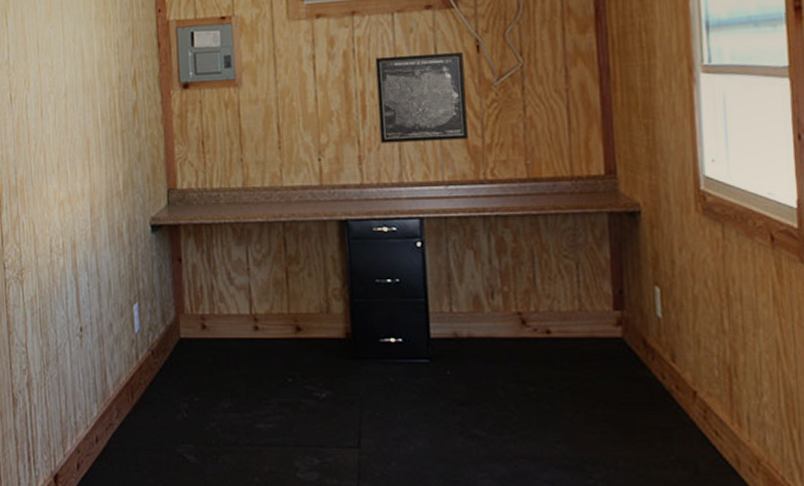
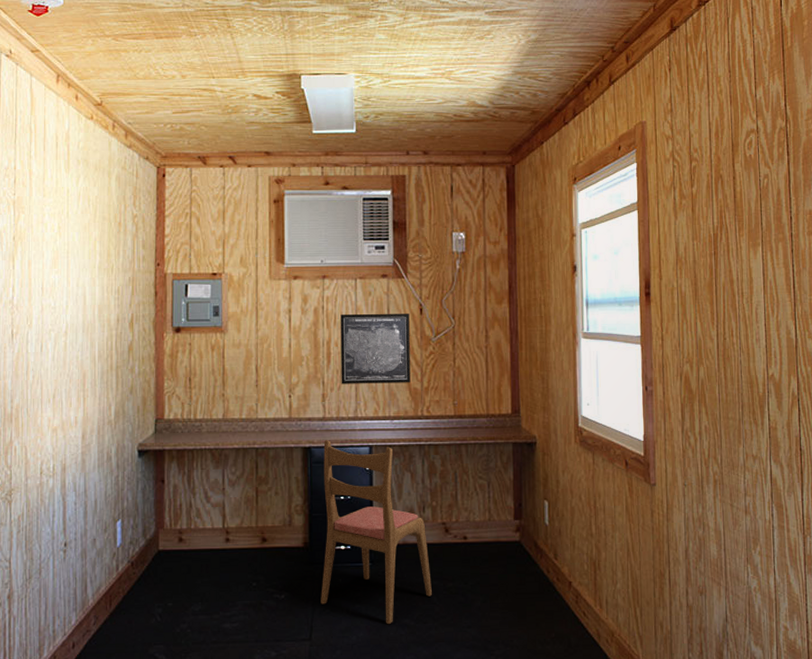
dining chair: none [363,211,508,433] -> present [321,440,432,624]

